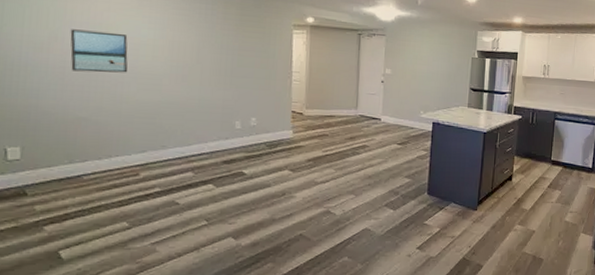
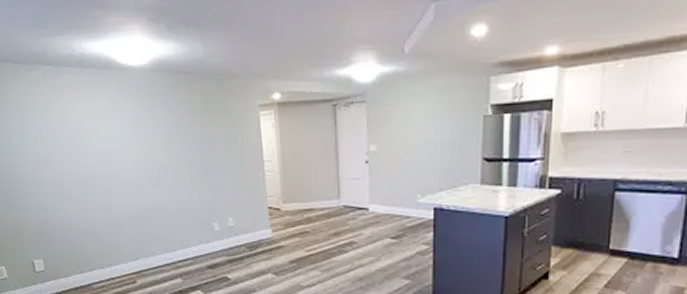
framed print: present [70,29,128,73] -> none [60,140,112,184]

